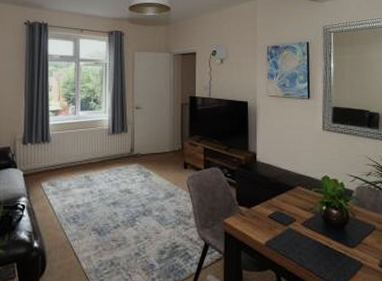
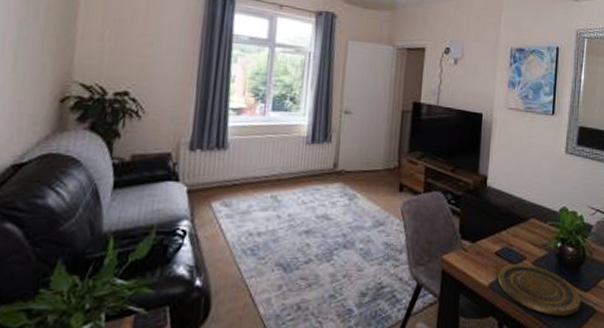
plate: none [272,225,349,269] -> present [497,263,581,316]

